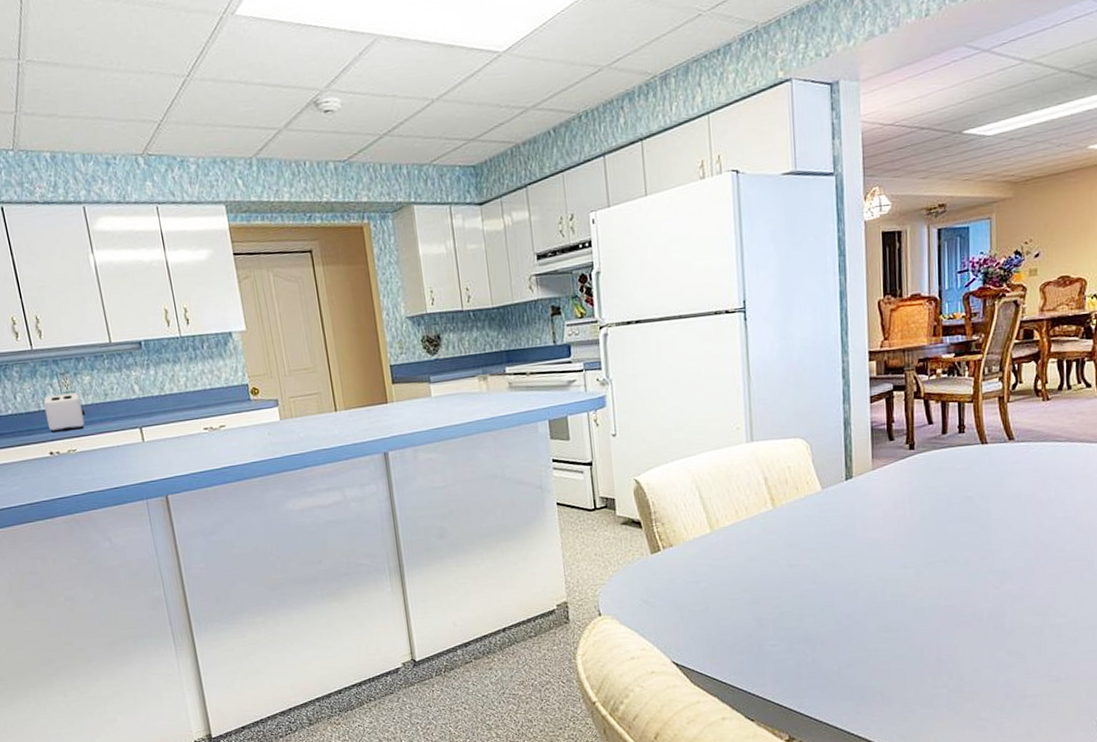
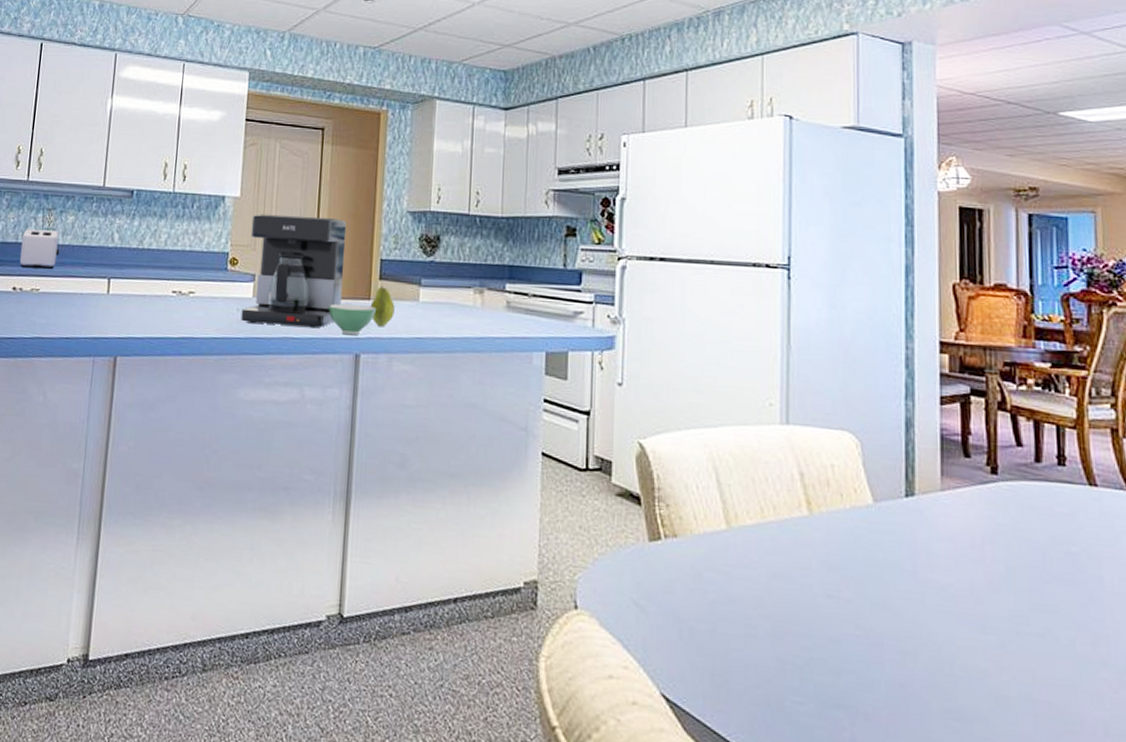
coffee maker: none [262,335,363,444] -> present [241,214,347,328]
bowl: none [350,408,396,438] -> present [327,303,377,336]
fruit: none [388,389,412,426] -> present [370,286,395,327]

